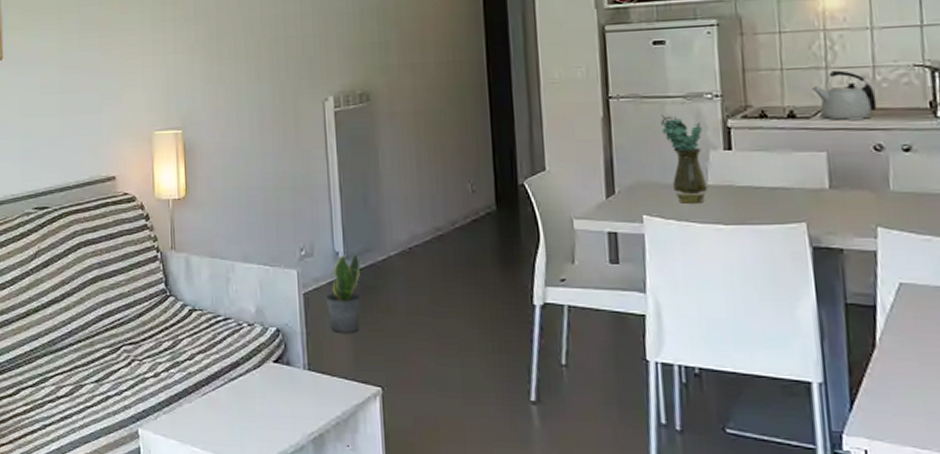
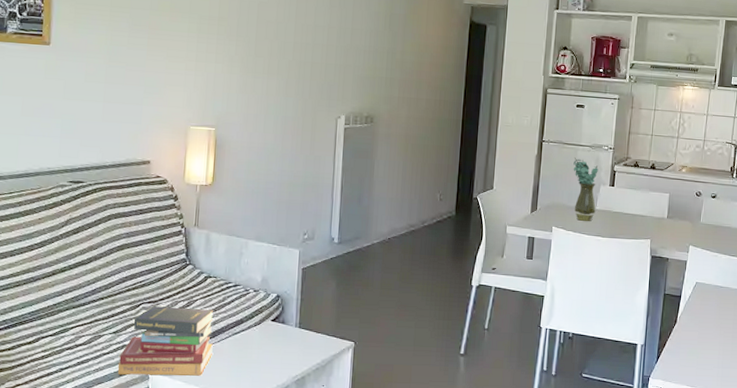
books: none [103,348,208,434] -> present [117,306,214,376]
potted plant: present [325,252,361,333] -> none [319,239,349,300]
kettle: present [812,70,878,121] -> none [668,140,703,175]

